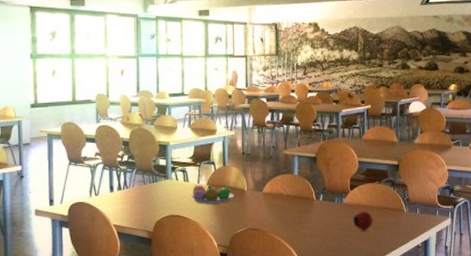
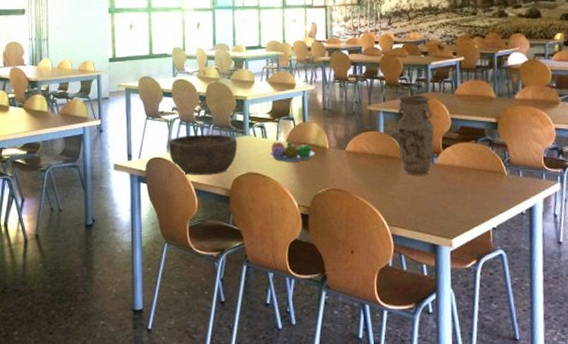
bowl: none [90,178,160,219] -> present [168,134,238,175]
vase: none [310,140,344,215] -> present [397,95,435,176]
apple: present [353,211,373,231] -> none [446,172,469,195]

